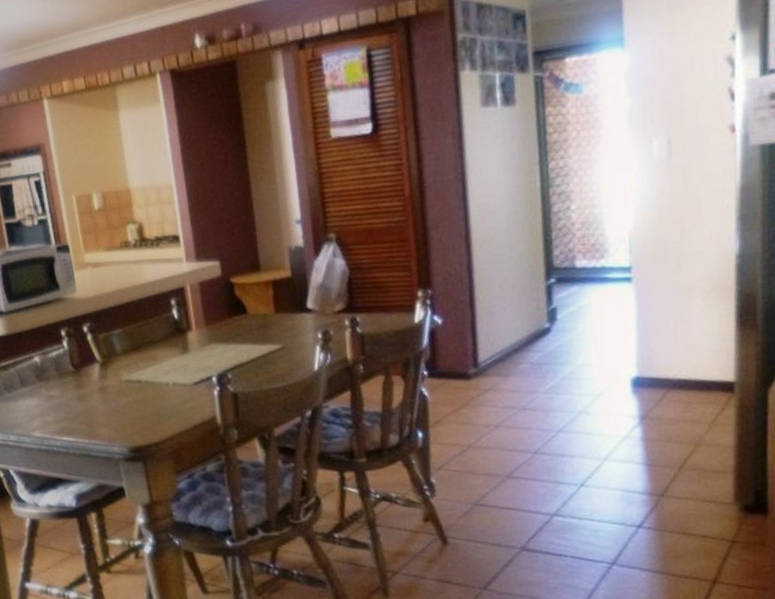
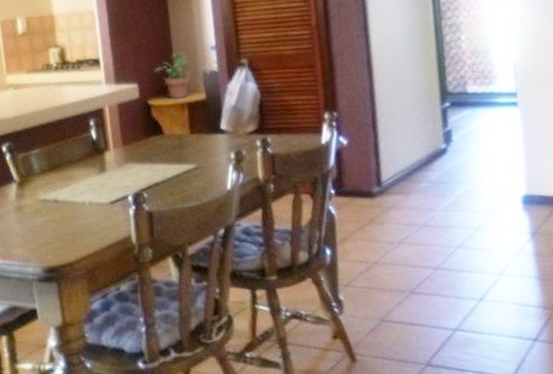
potted plant: none [237,226,276,278] -> present [155,51,192,100]

